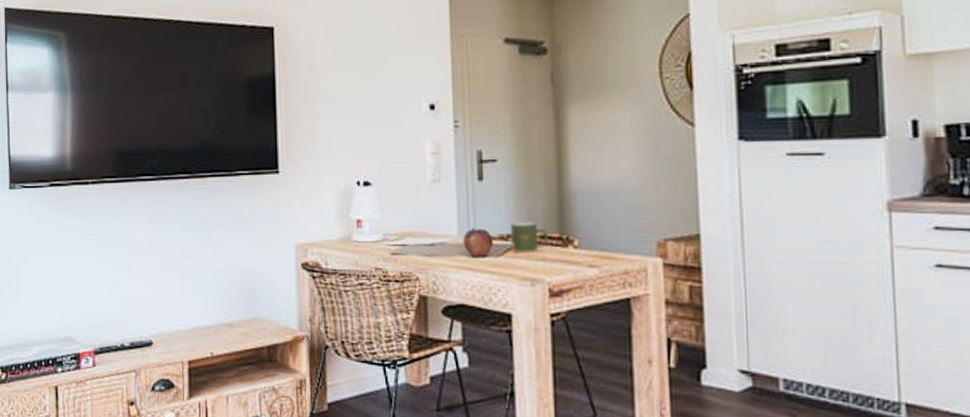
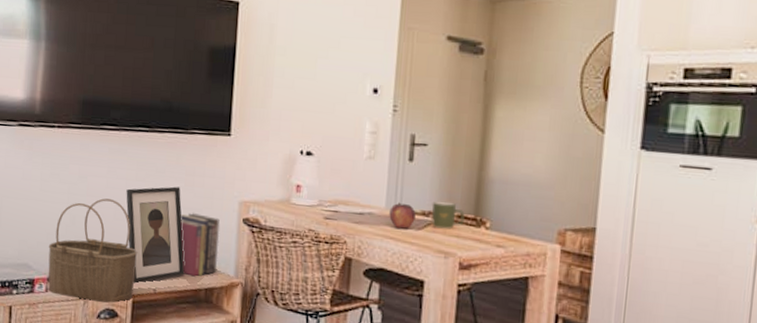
wicker basket: none [92,256,190,374] -> present [48,198,138,304]
picture frame: none [171,235,243,348] -> present [126,186,185,284]
books: none [233,263,279,334] -> present [180,213,220,277]

